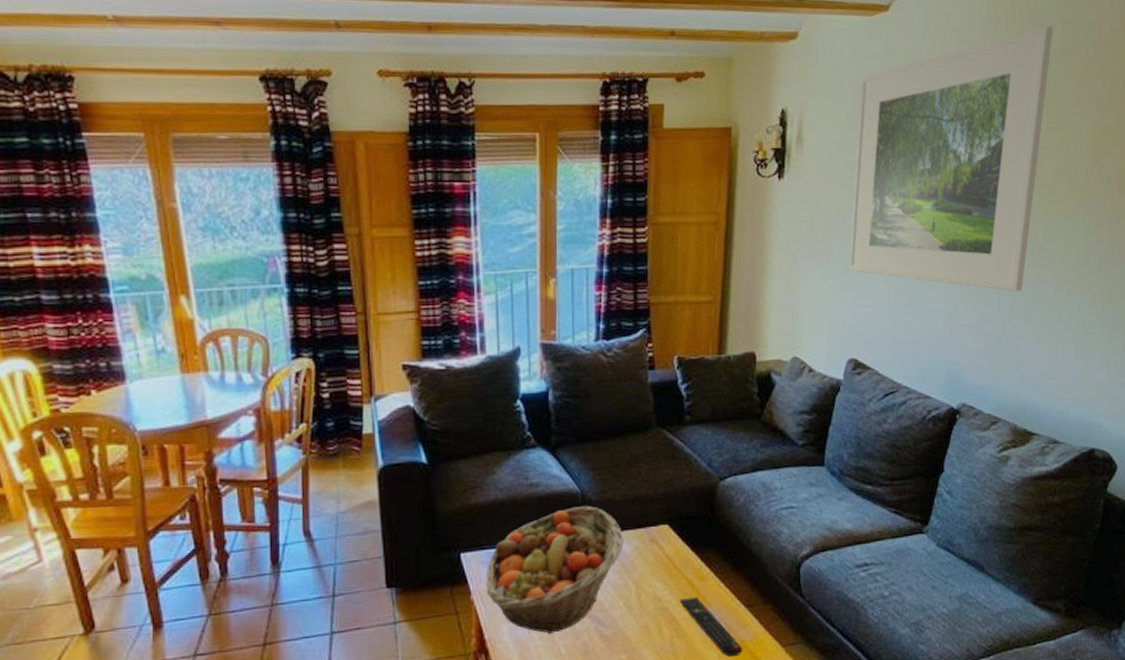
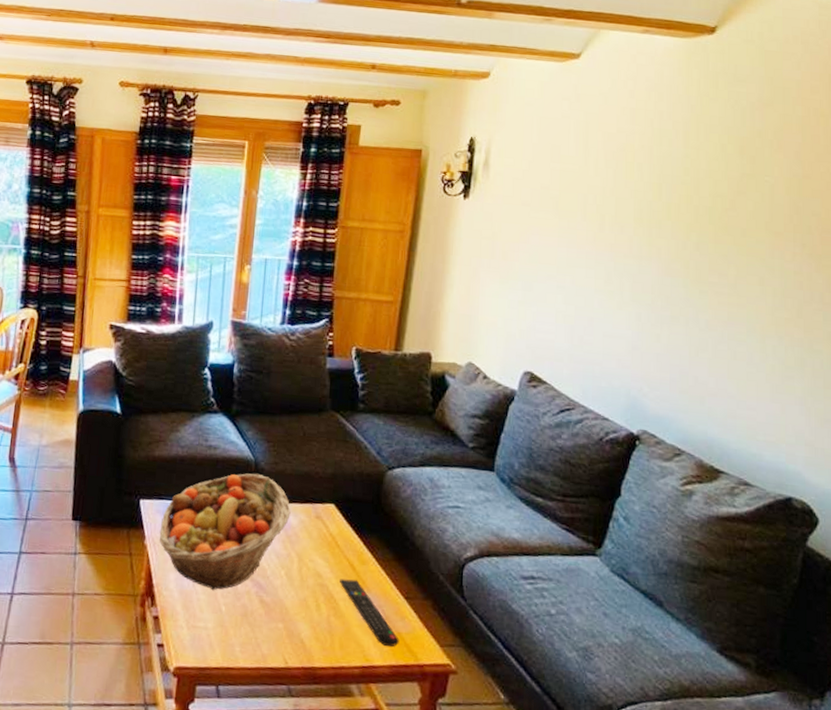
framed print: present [848,26,1053,292] -> none [528,80,748,328]

